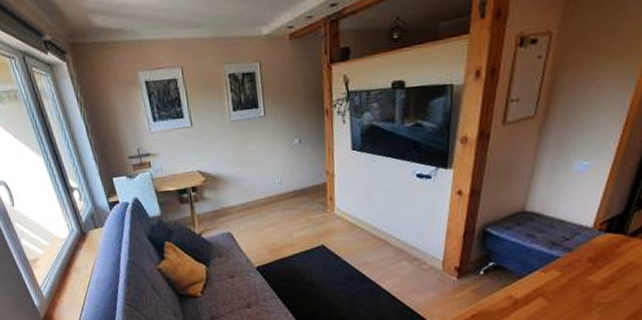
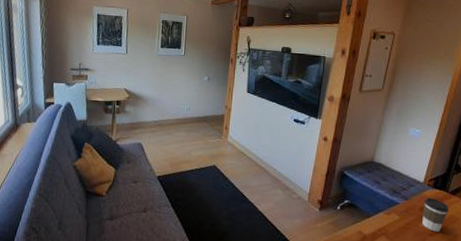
coffee cup: none [591,244,627,284] -> present [422,197,449,232]

